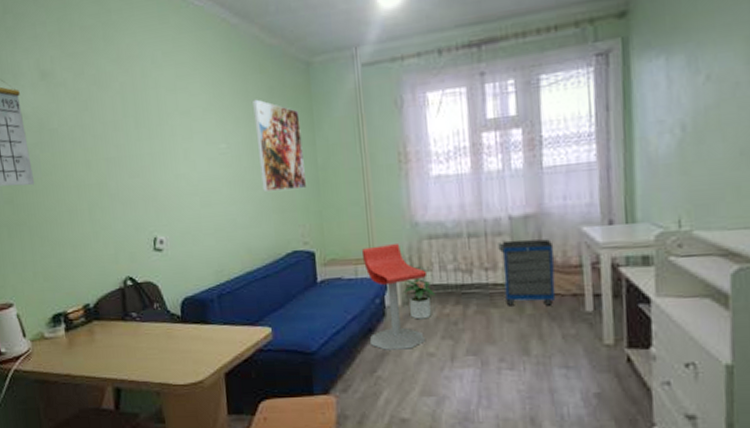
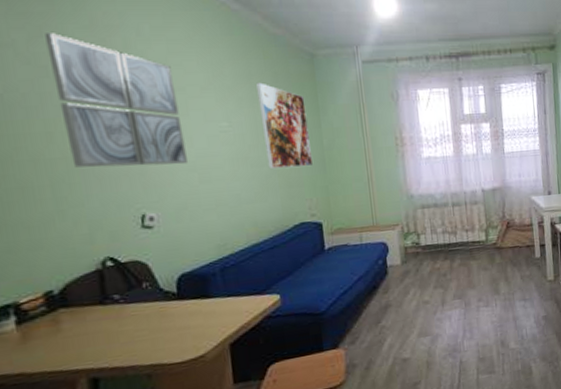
wall art: none [85,69,191,193] -> present [45,33,187,168]
stool: present [361,244,428,350] -> none [365,213,422,303]
potted plant: present [402,279,436,320] -> none [401,241,429,275]
cabinet: present [498,239,556,306] -> none [475,206,516,258]

